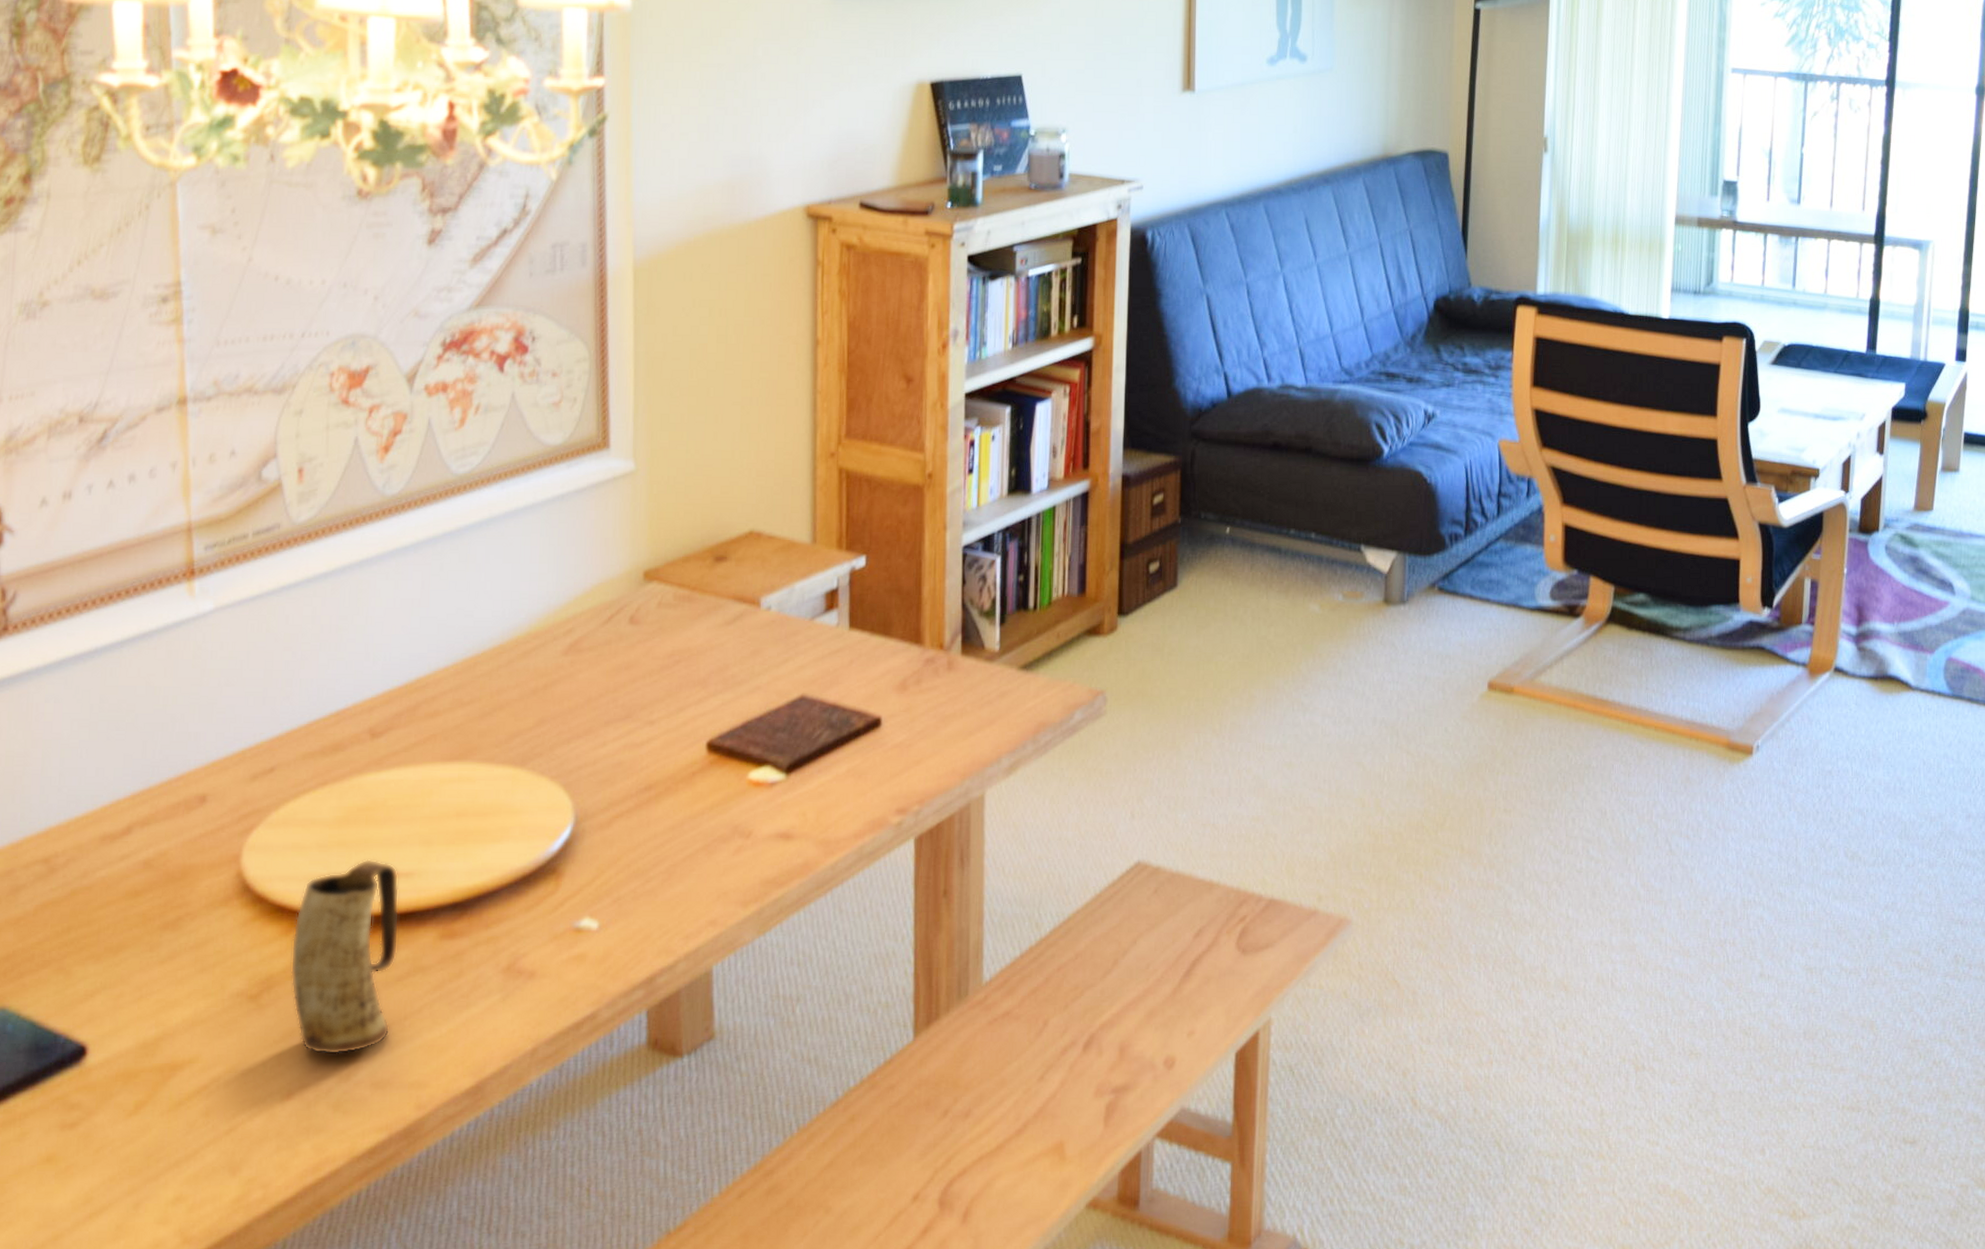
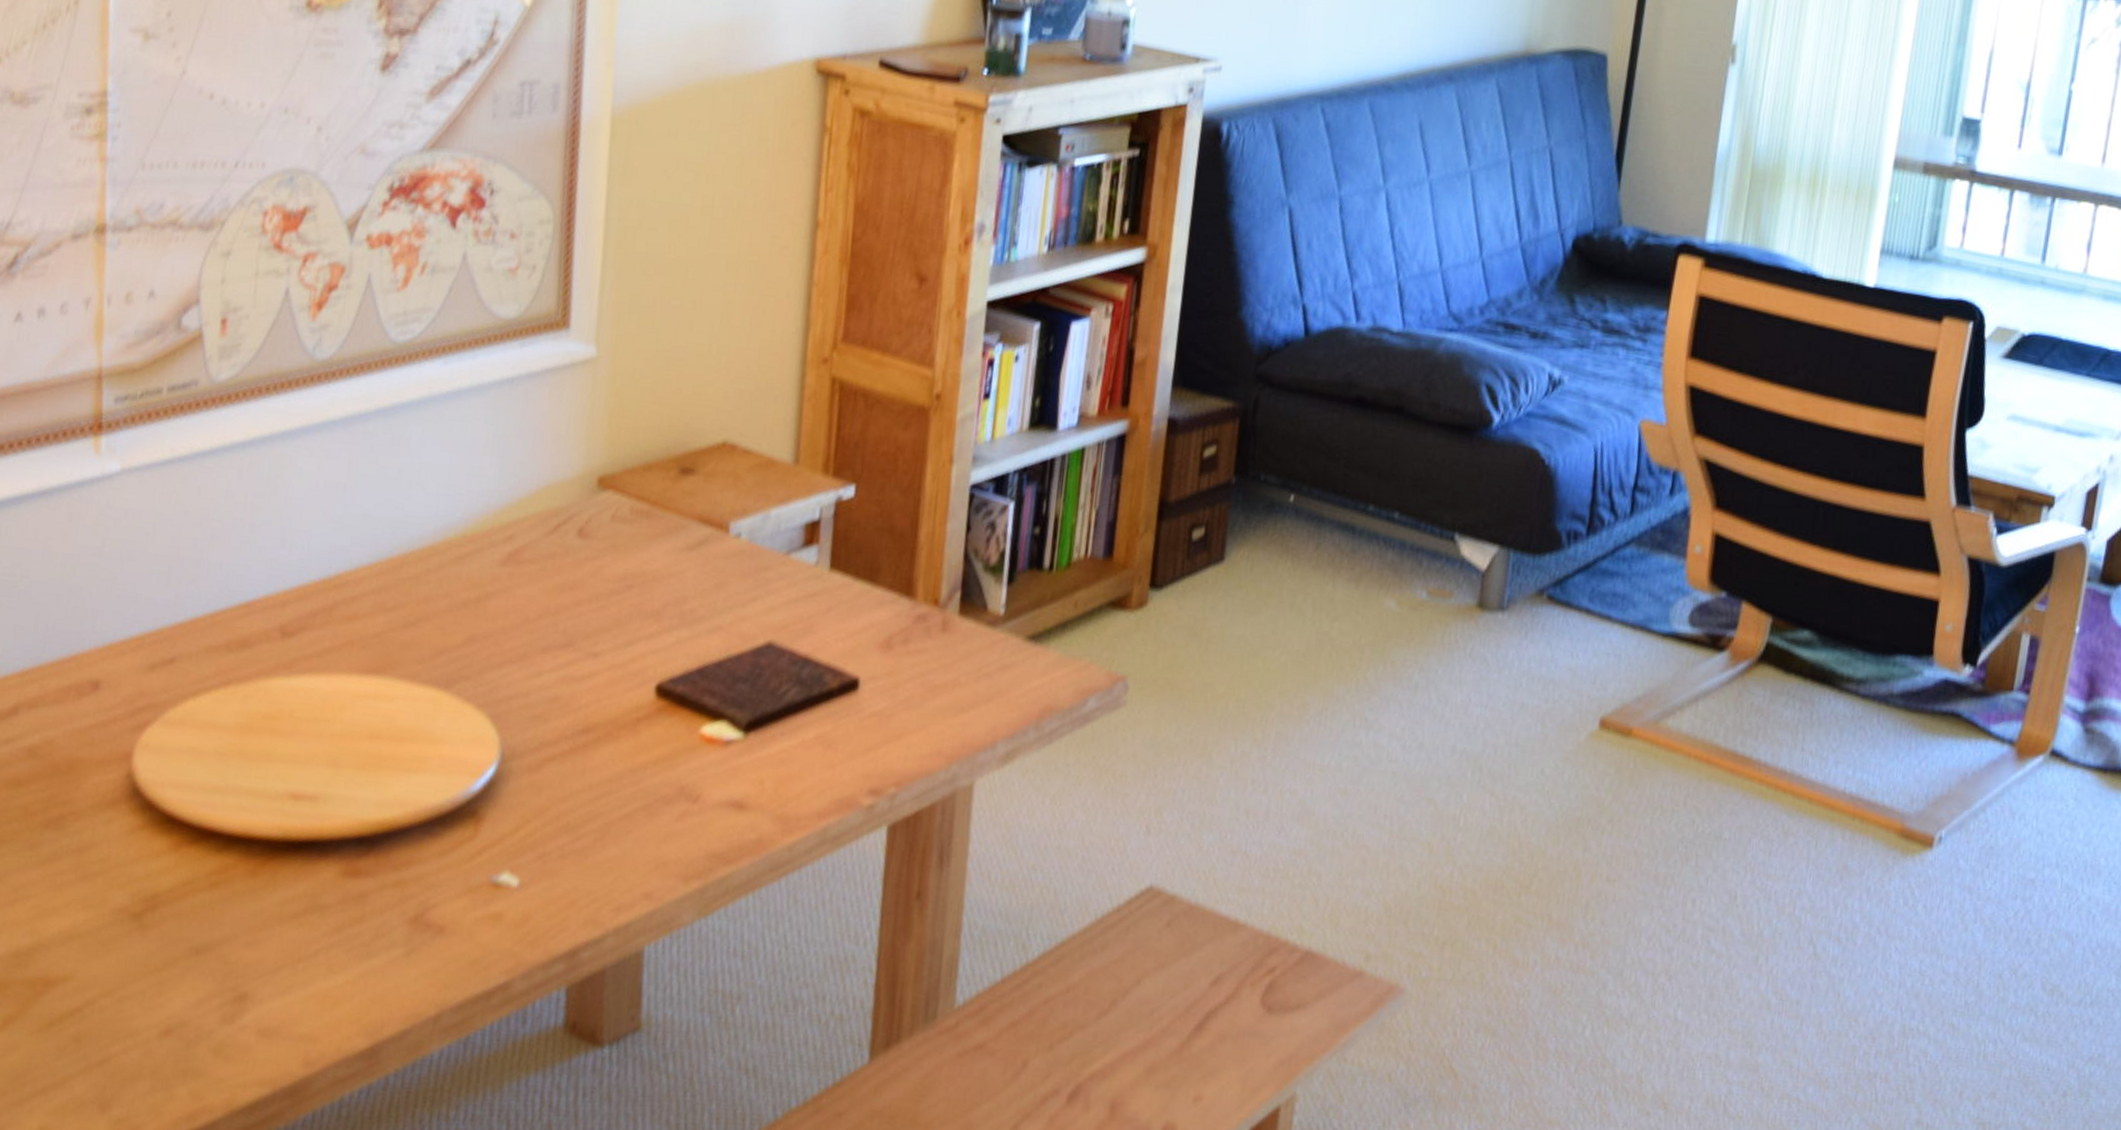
mug: present [290,859,400,1055] -> none [177,775,302,993]

